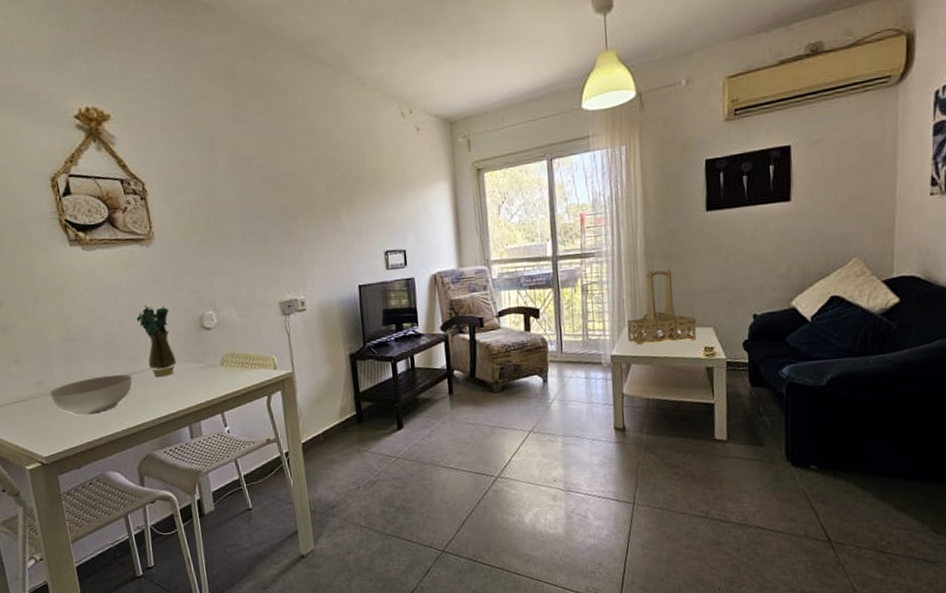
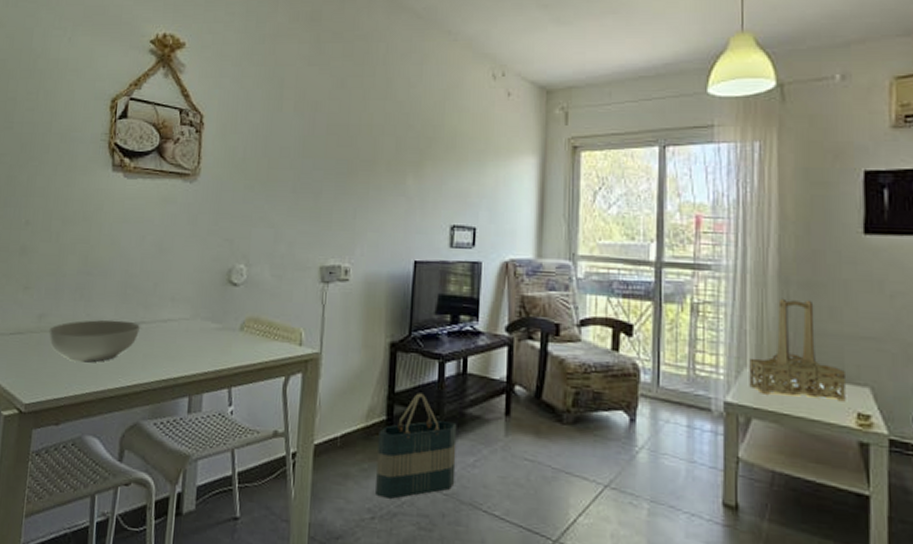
vase: present [136,305,177,377] -> none [160,247,197,332]
tote bag: none [352,389,417,472] -> present [376,392,457,499]

